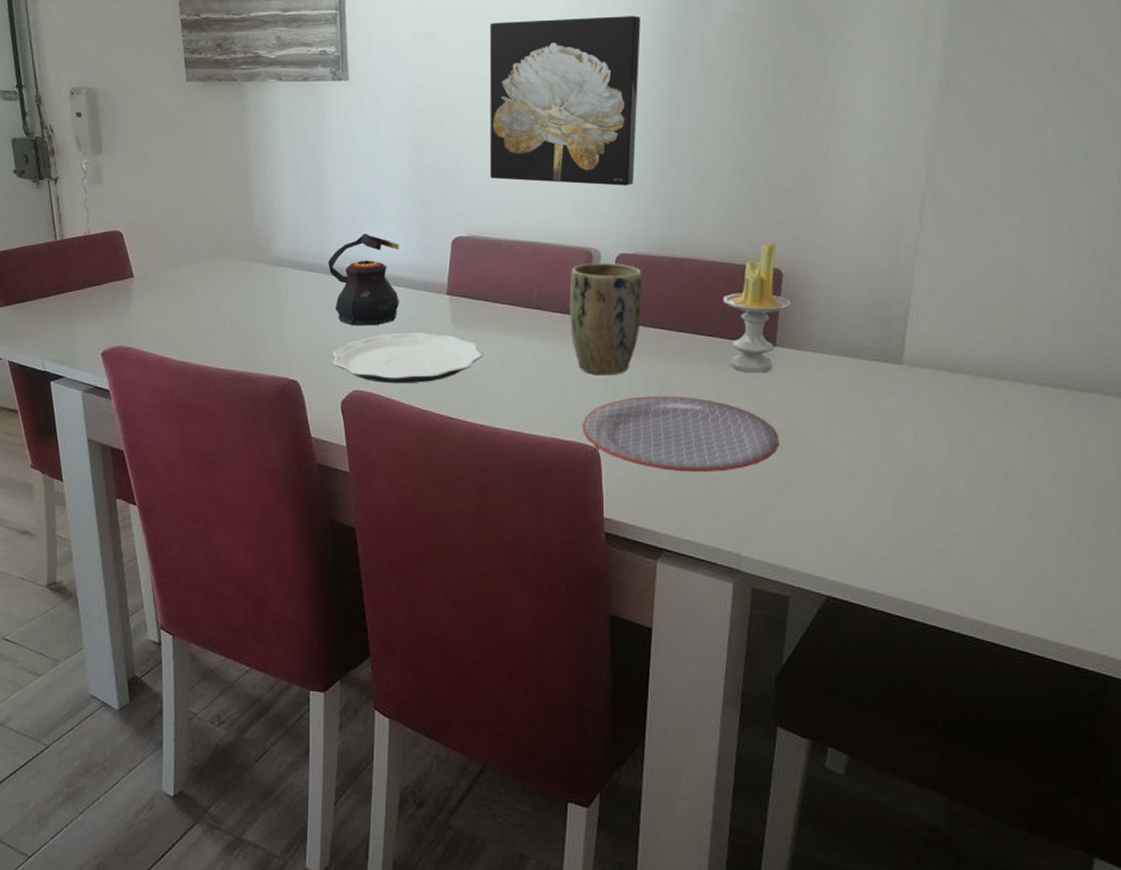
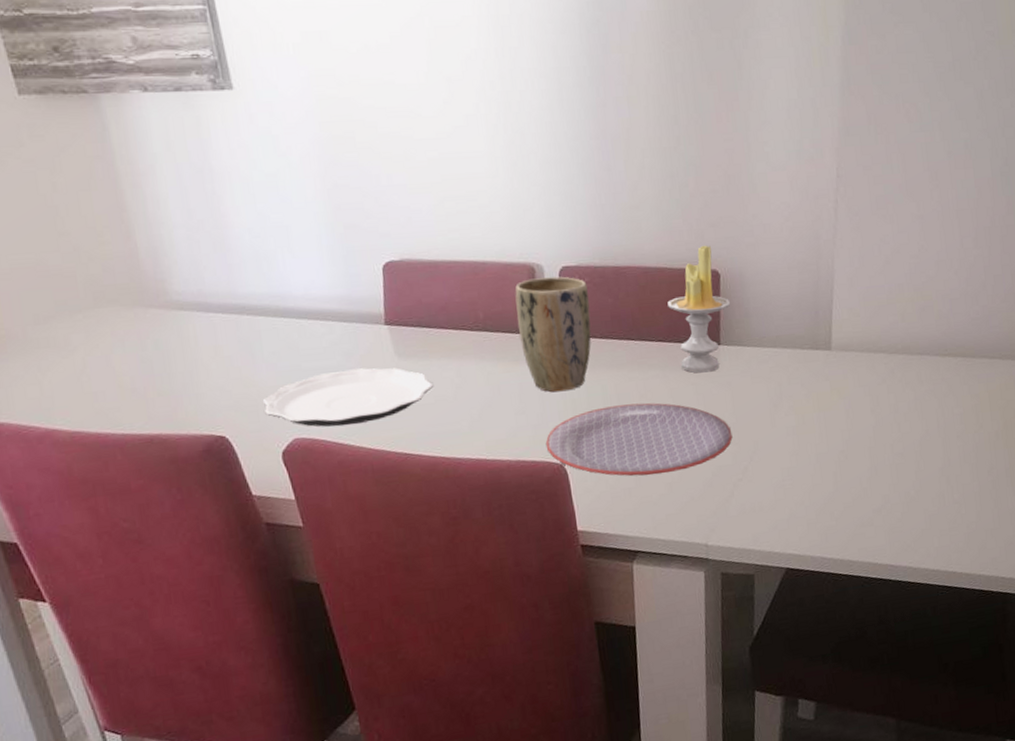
teapot: present [328,234,399,326] -> none [241,265,333,369]
wall art: present [489,15,641,186] -> none [392,13,568,197]

